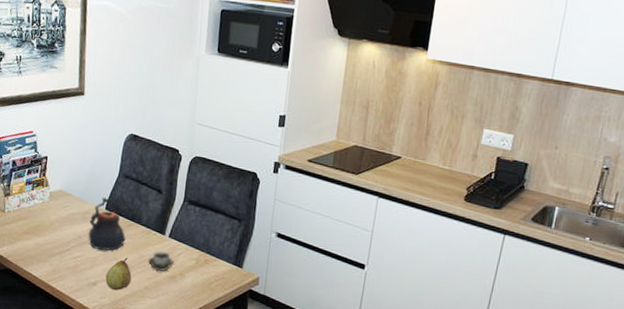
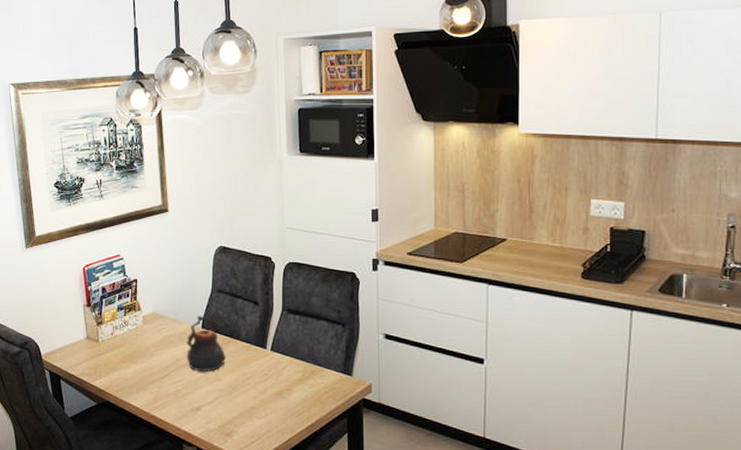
fruit: present [105,258,132,291] -> none [209,377,236,414]
cup: present [148,250,174,272] -> none [251,366,279,389]

